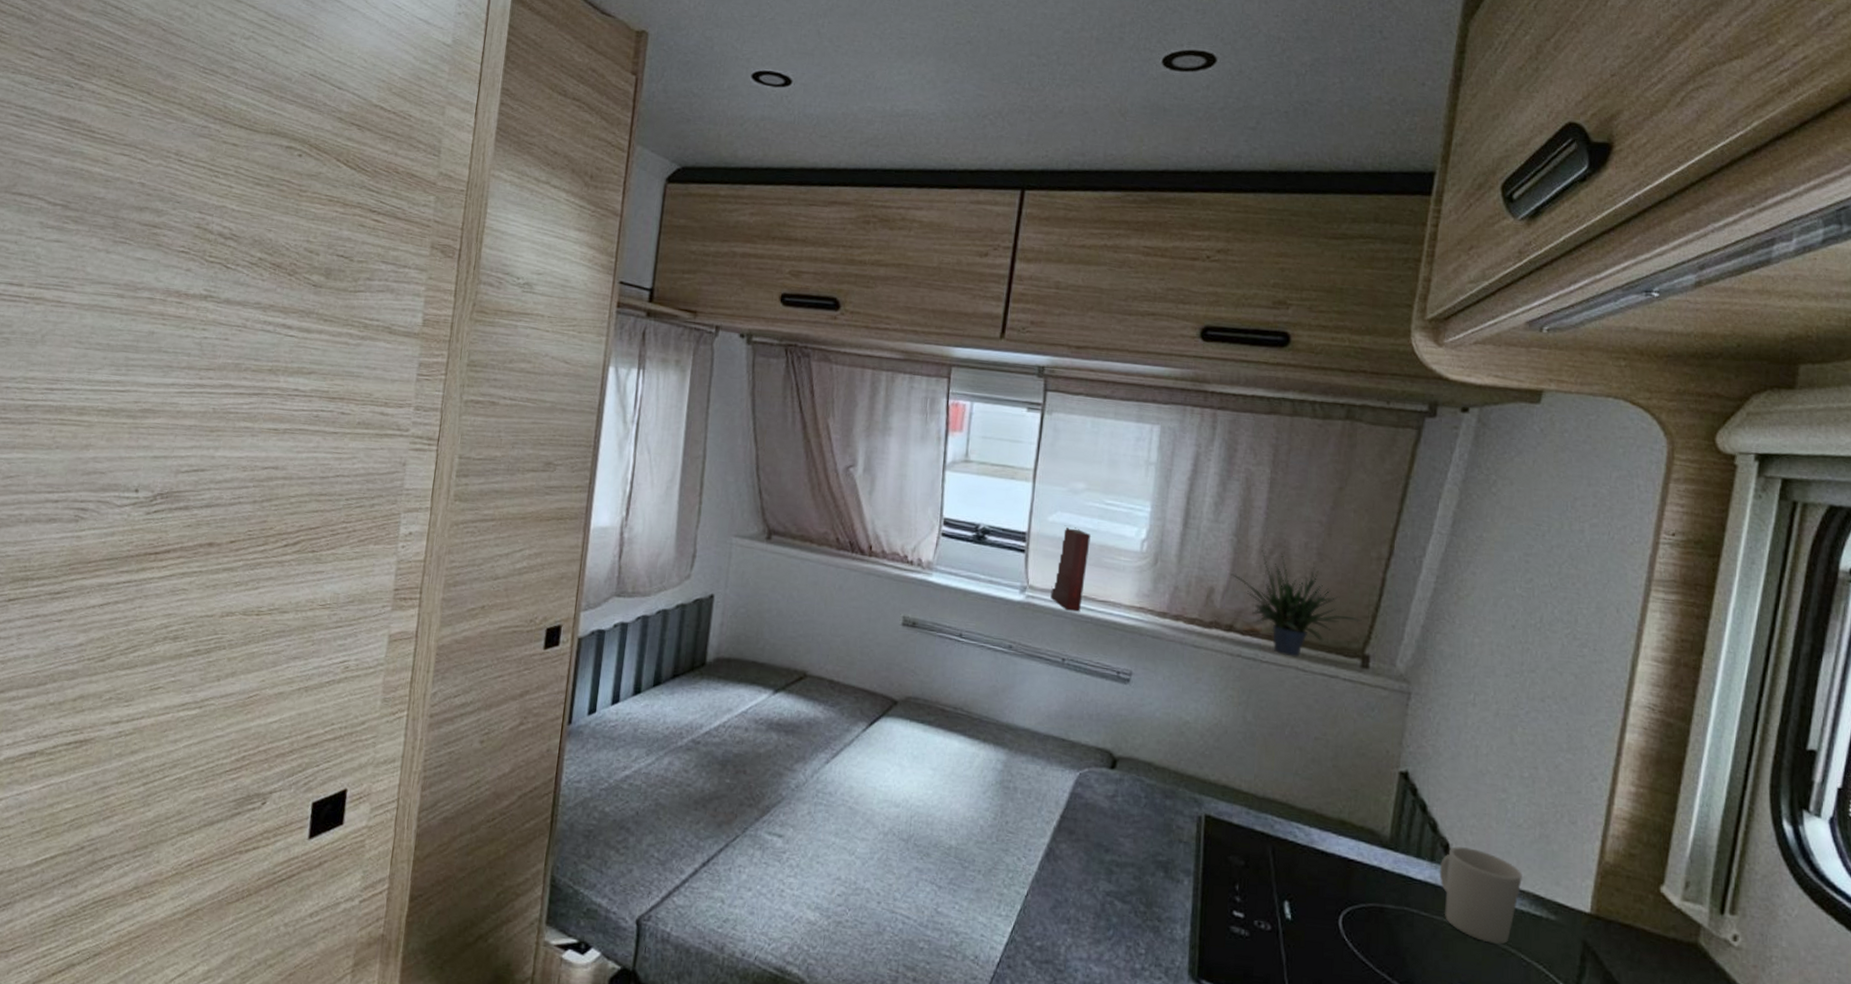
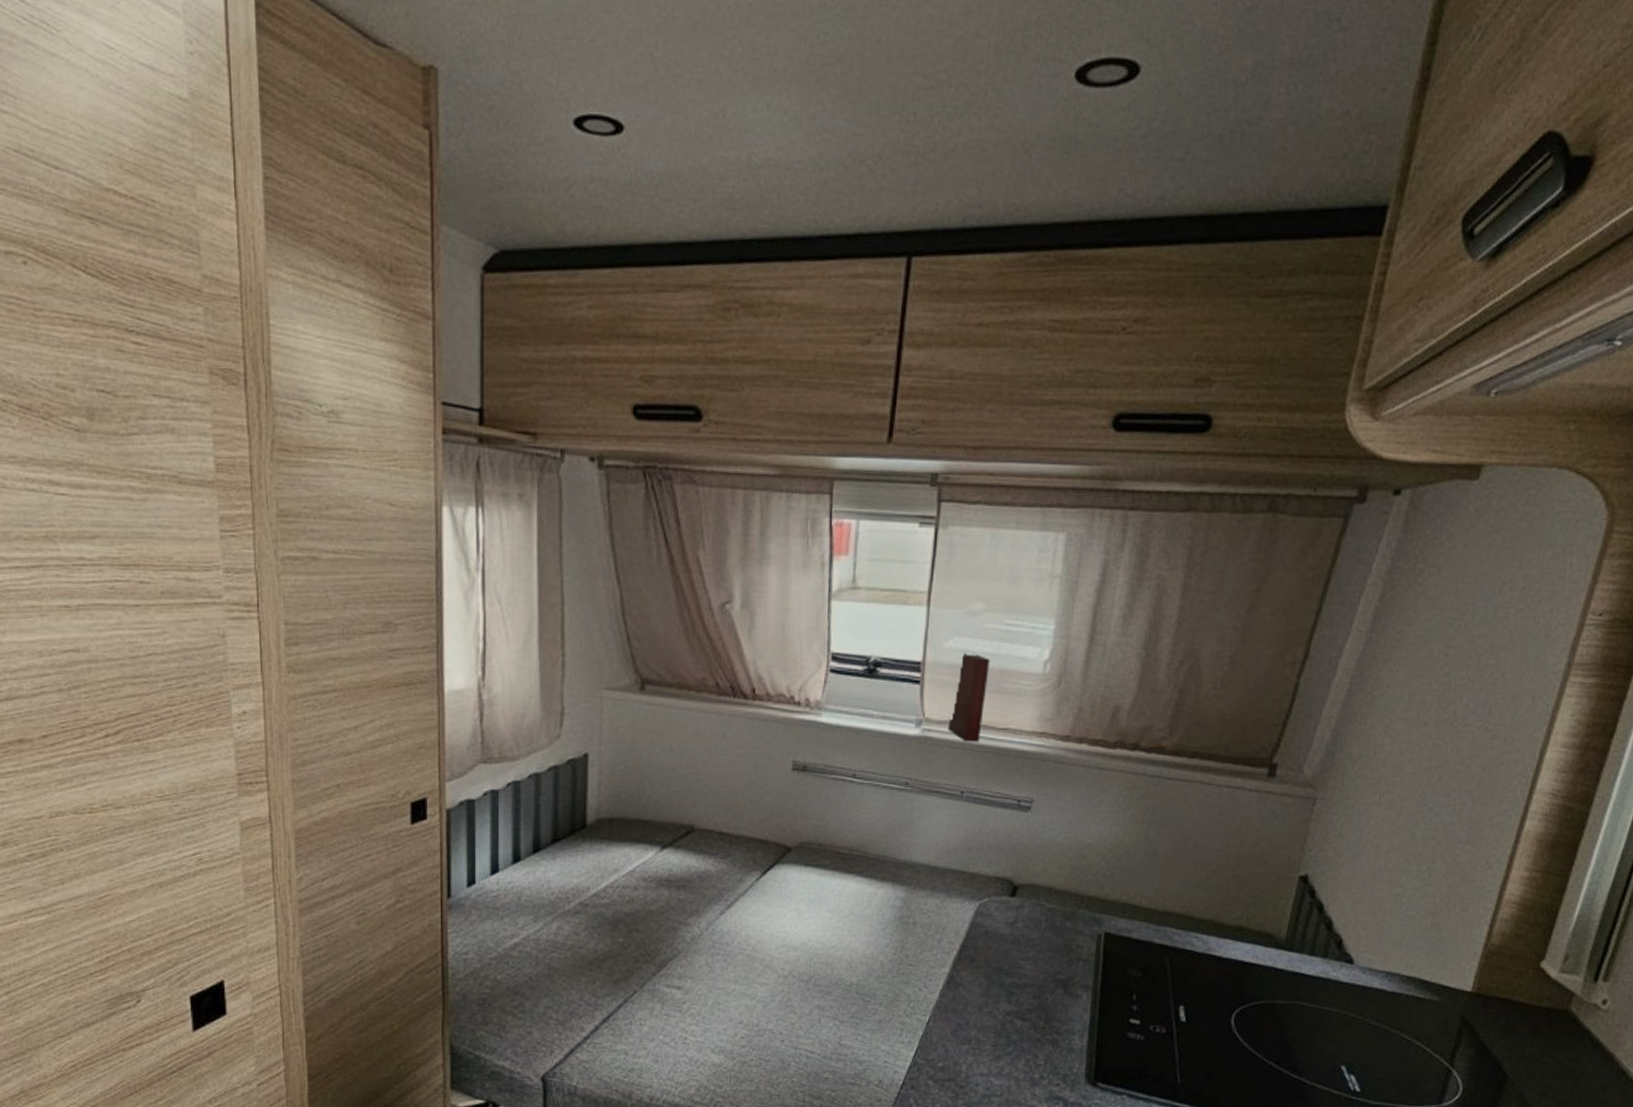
potted plant: present [1228,544,1362,658] -> none [1135,656,1272,771]
mug: present [1439,846,1522,945] -> none [1330,942,1411,1027]

